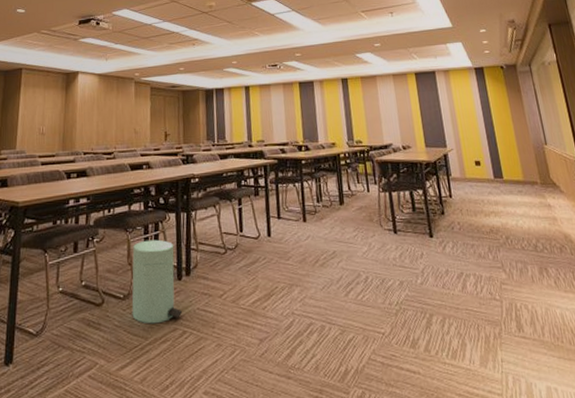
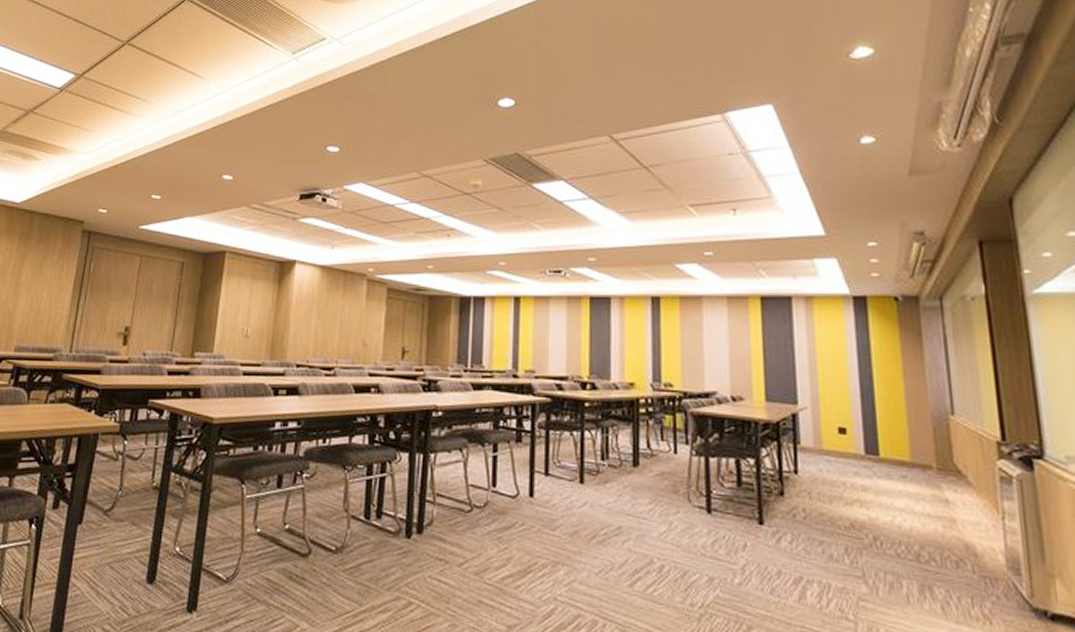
trash can: present [132,239,183,324] -> none [345,483,410,588]

